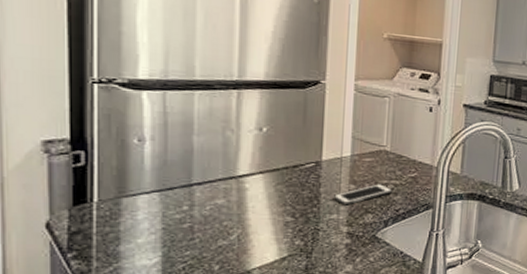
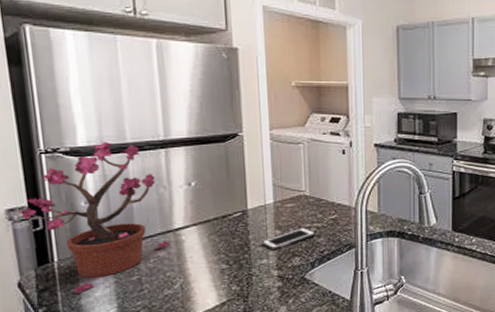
potted plant: none [58,77,231,238] -> present [19,142,170,293]

